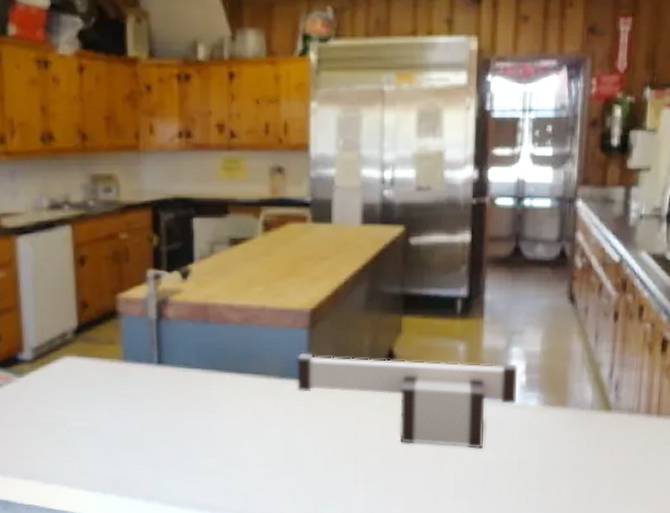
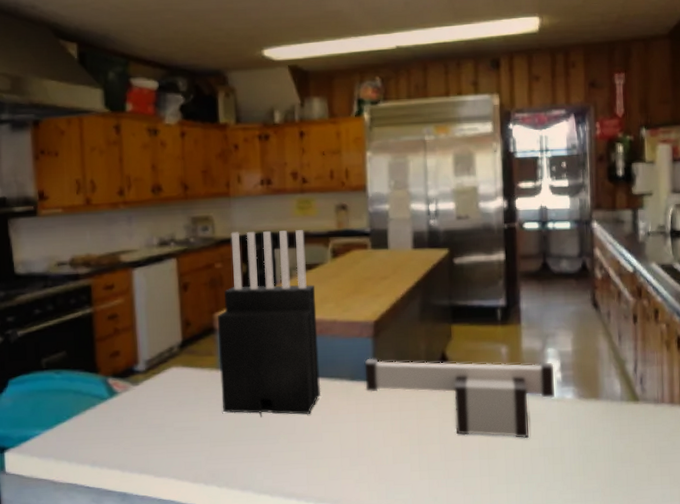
knife block: none [121,195,244,418] -> present [217,230,321,418]

